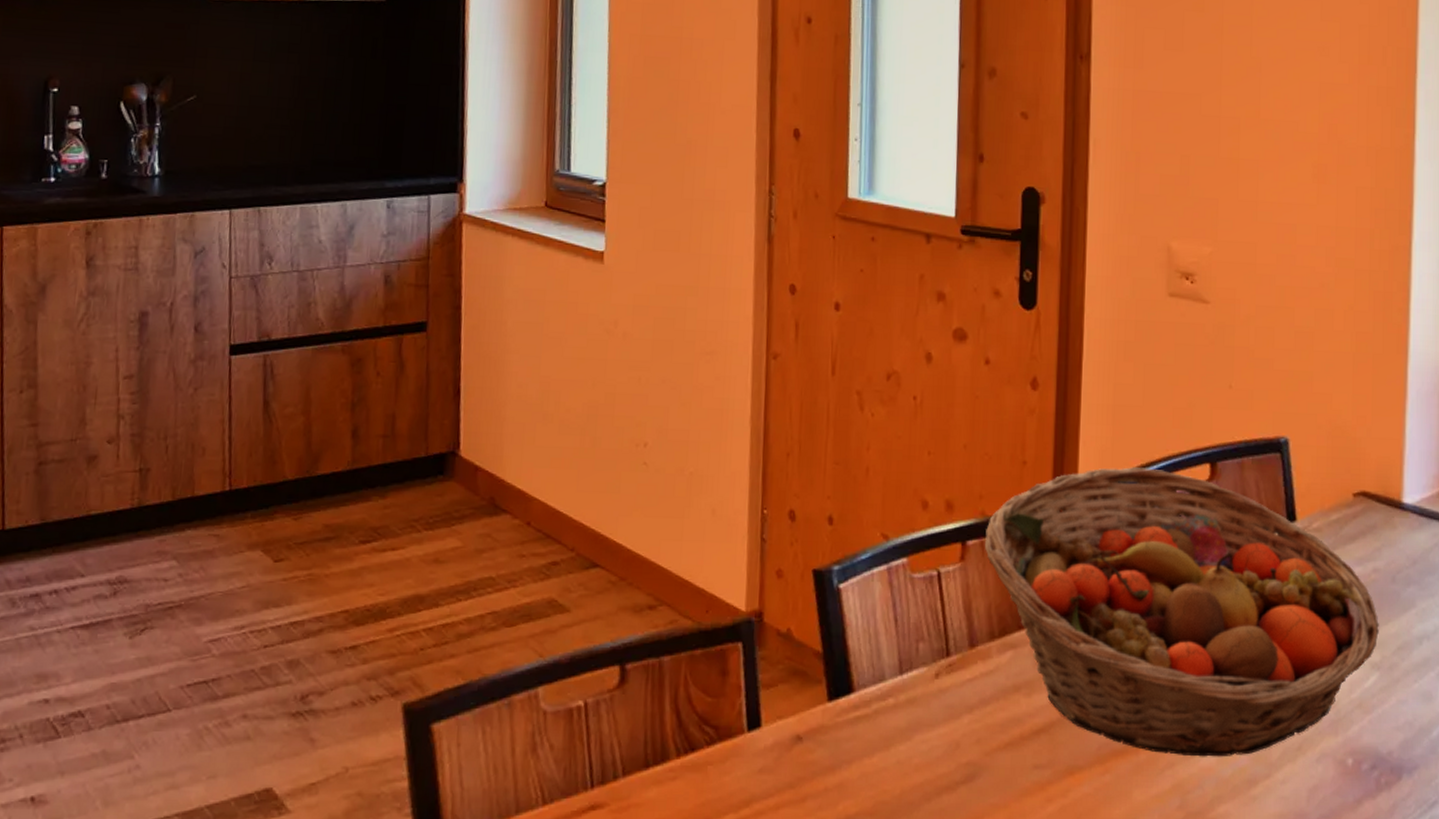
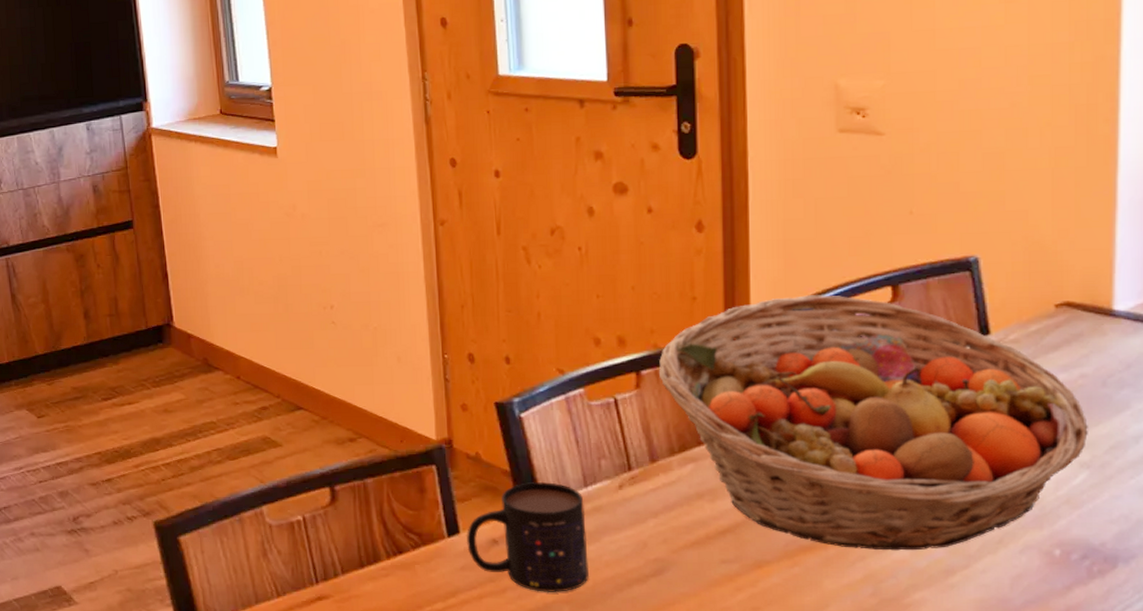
mug: none [767,667,898,803] -> present [466,482,590,593]

